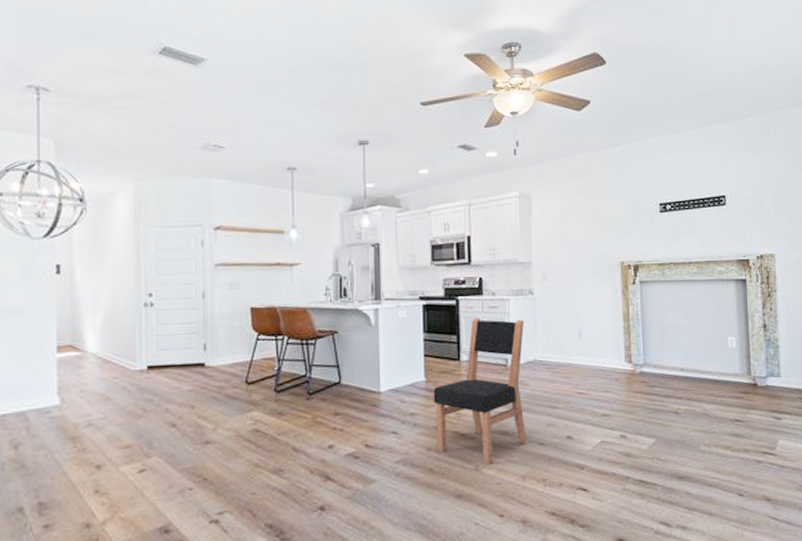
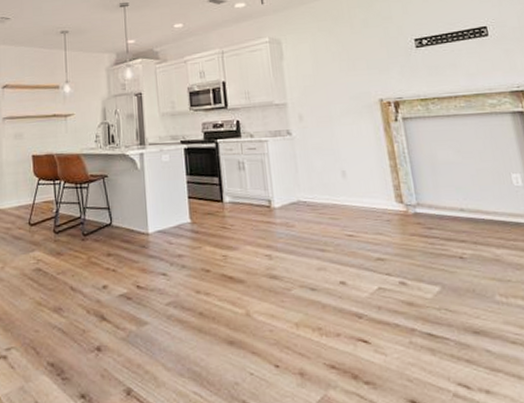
dining chair: present [433,318,527,465] -> none [198,160,298,311]

